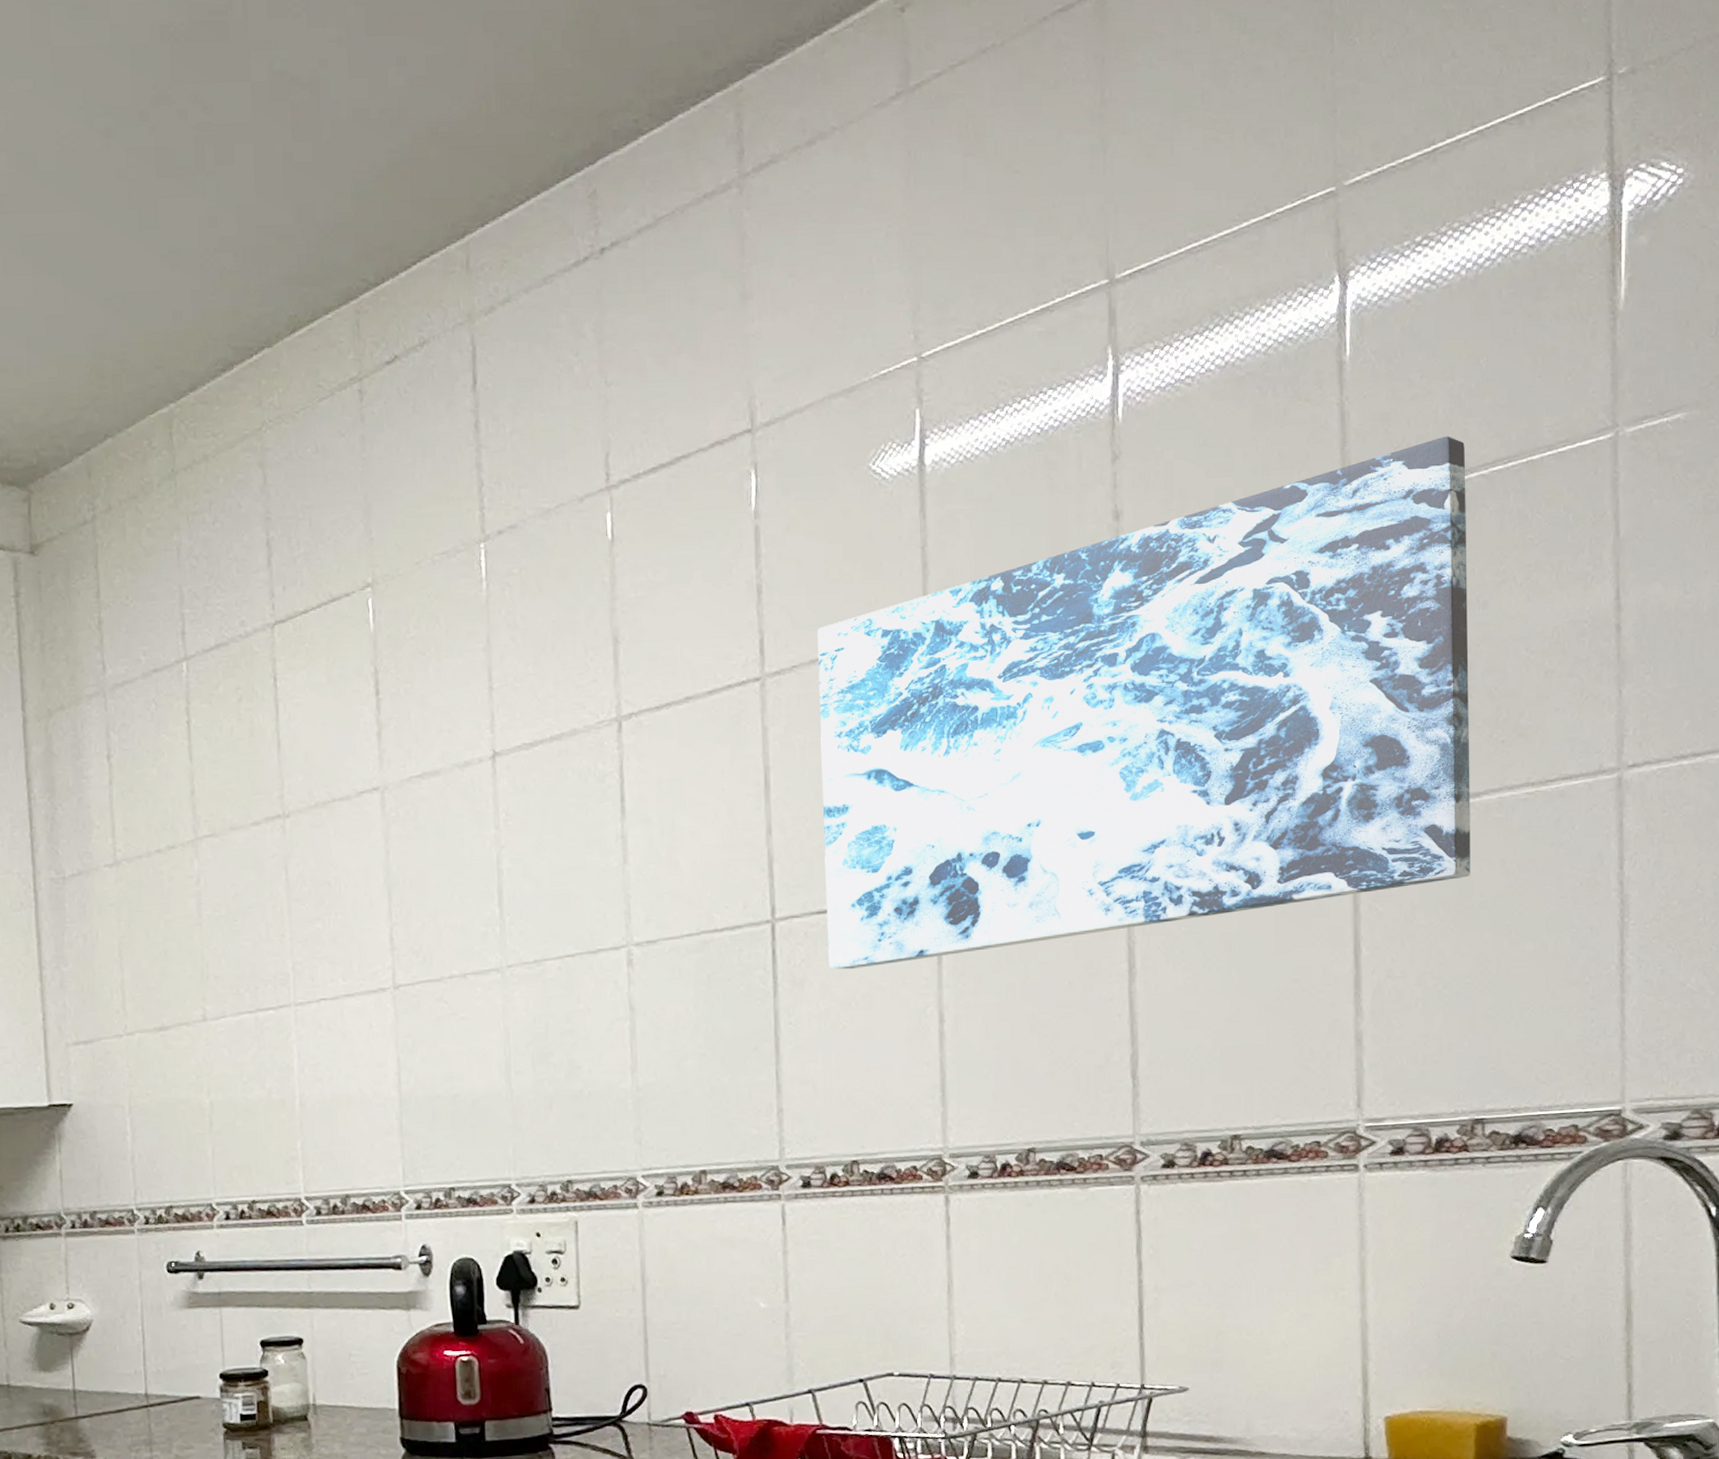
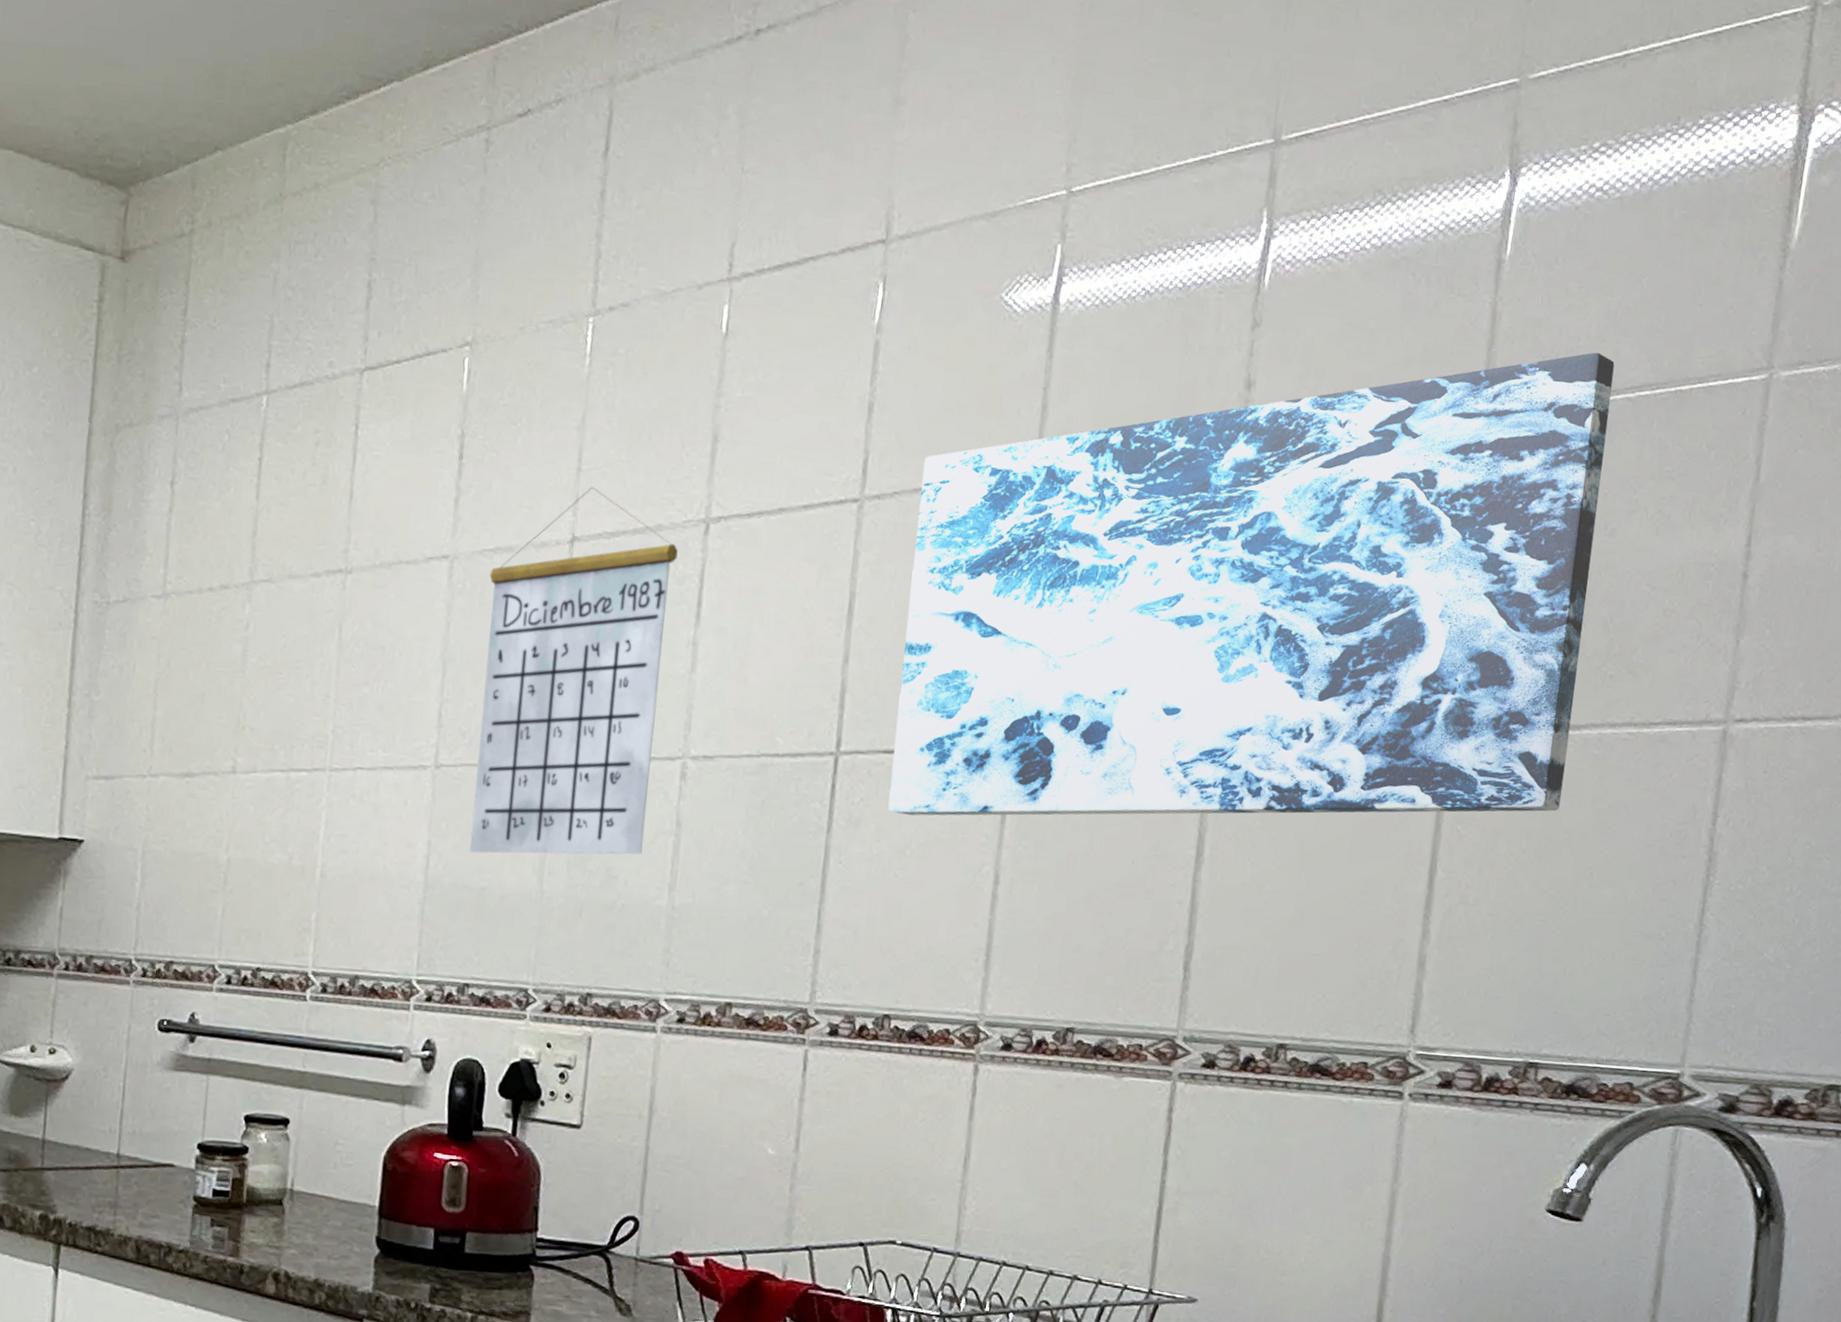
calendar: none [420,703,601,1064] -> present [469,487,678,855]

